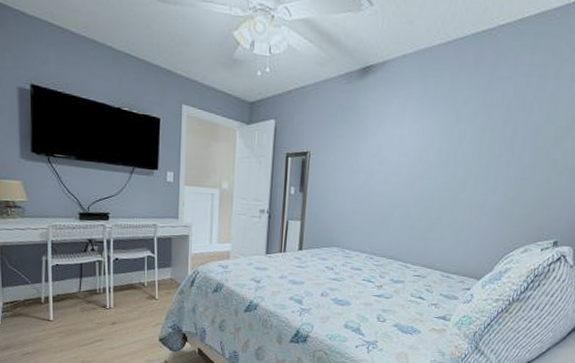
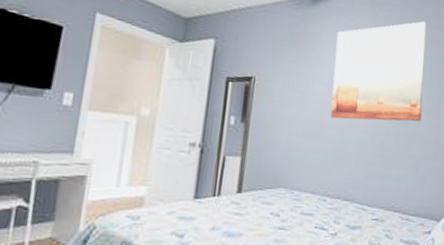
wall art: none [377,83,480,188] -> present [330,21,427,122]

